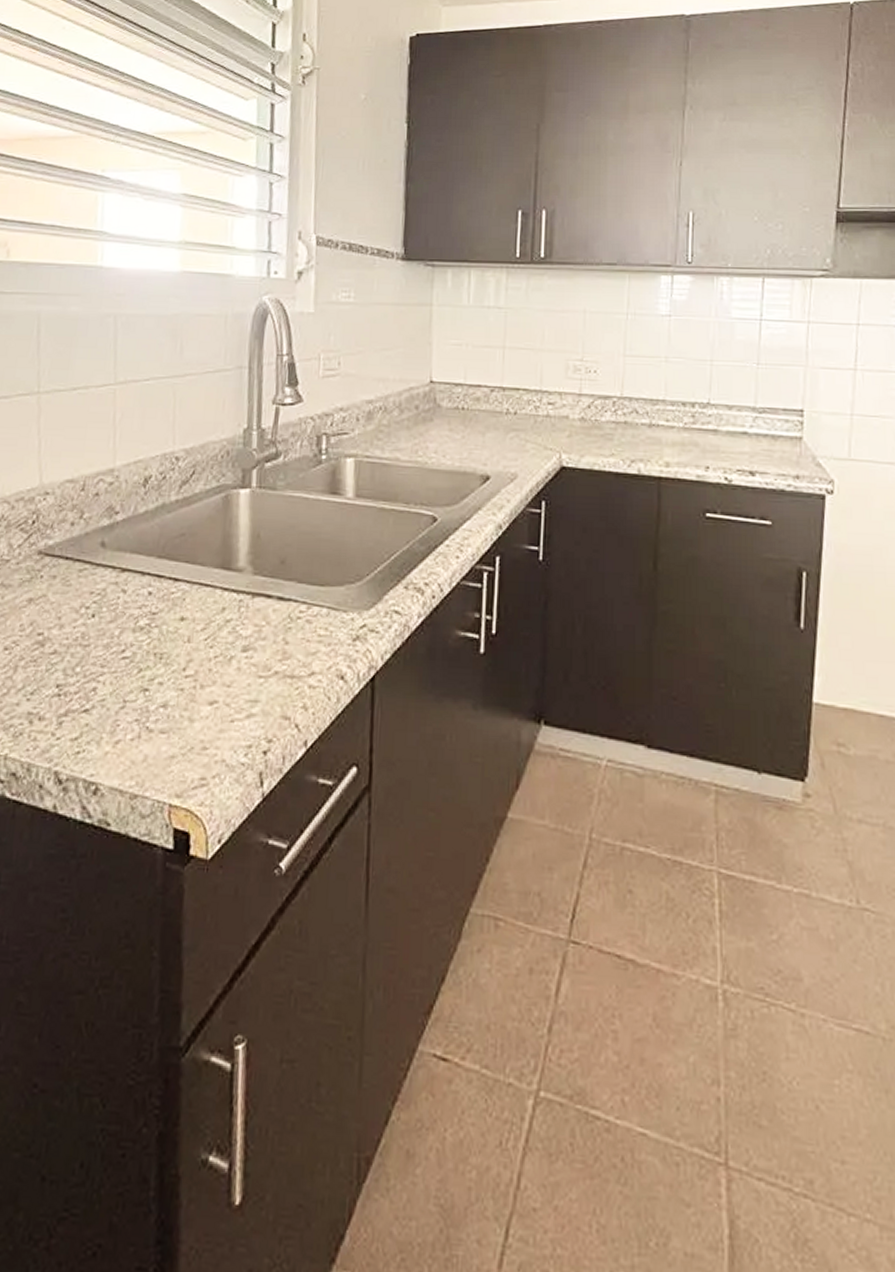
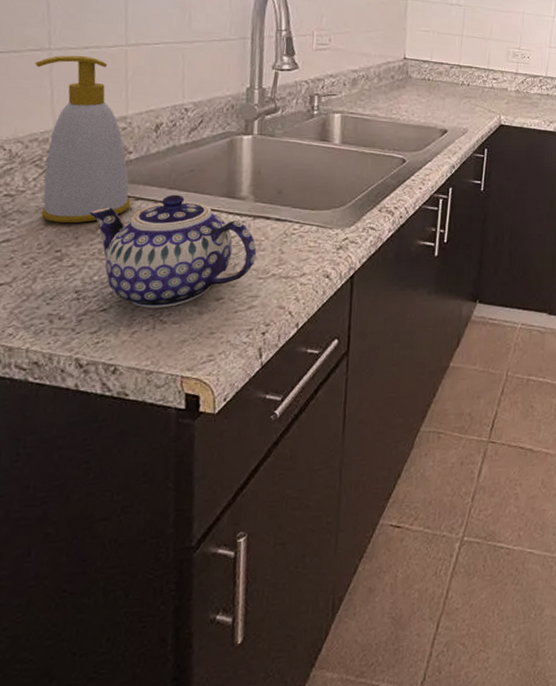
soap bottle: none [23,398,117,600] -> present [34,55,131,224]
teapot: none [73,565,256,713] -> present [89,194,257,309]

